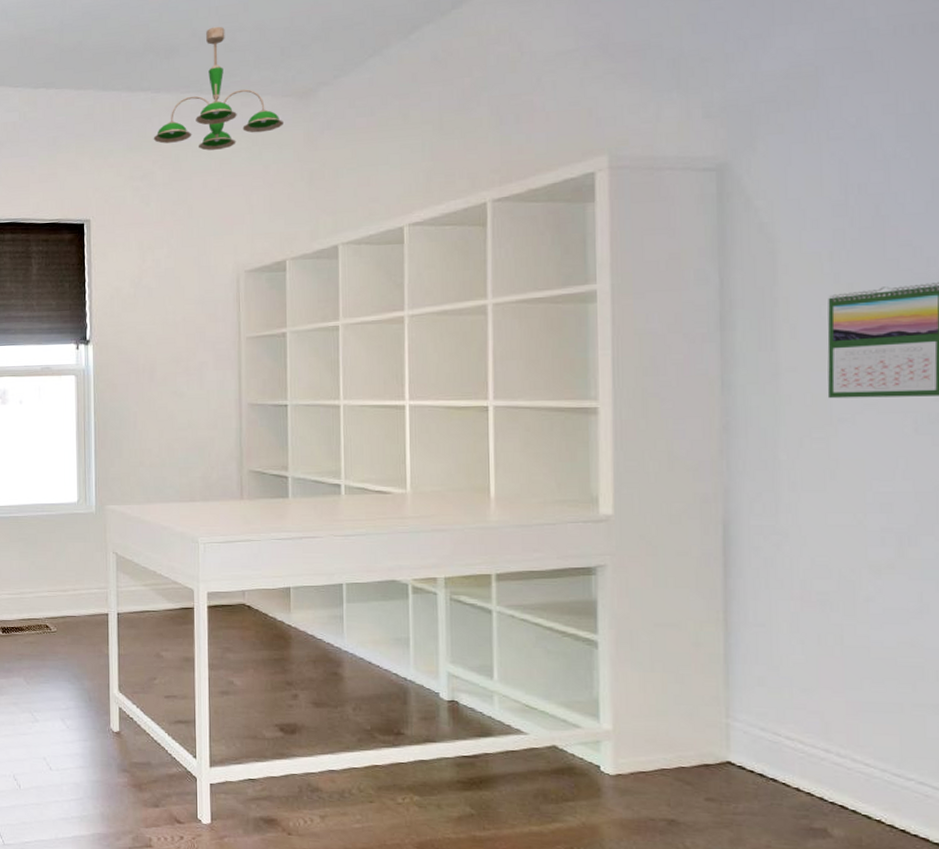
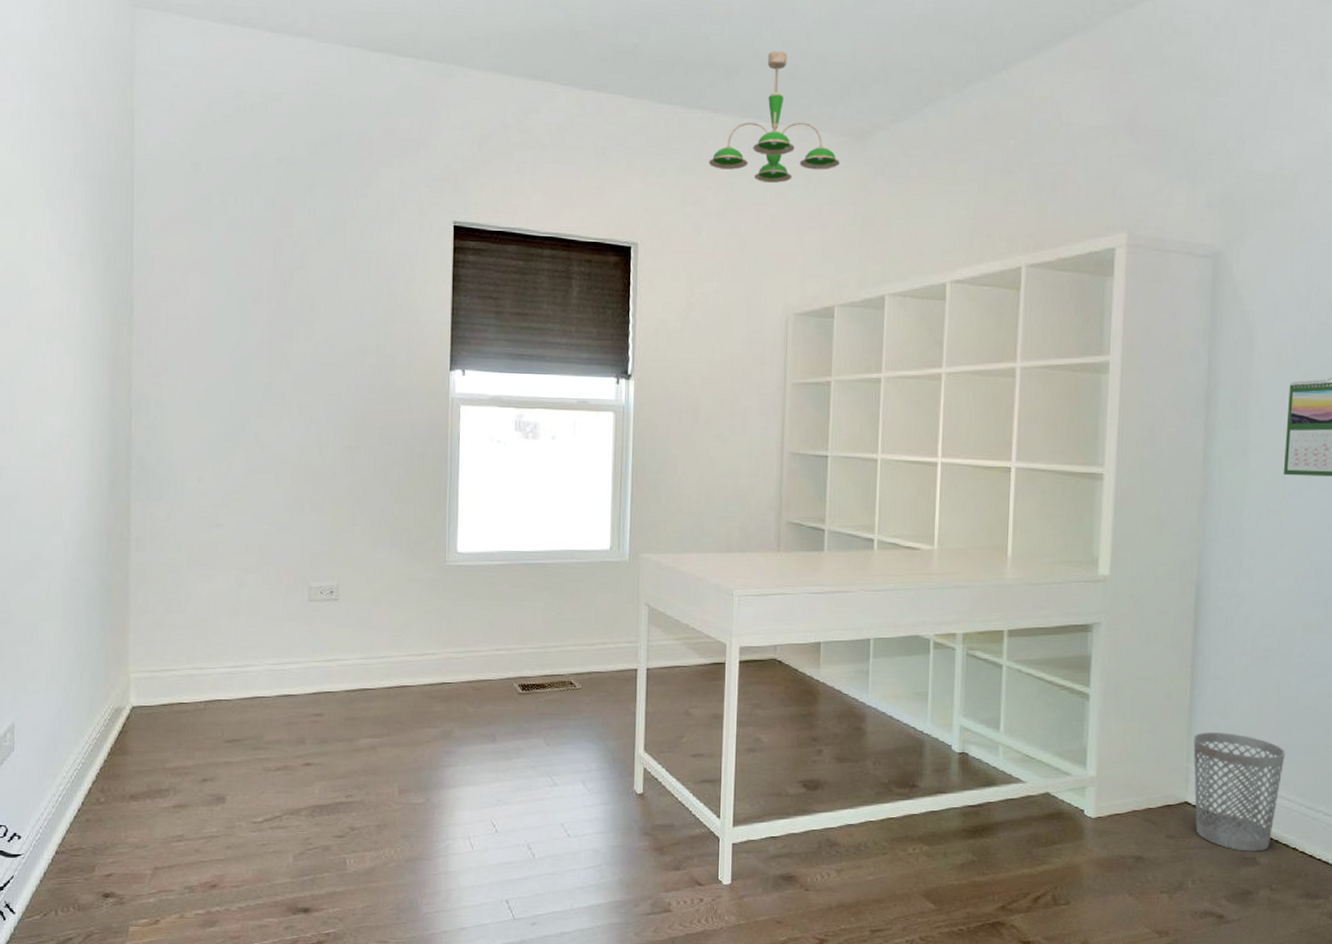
wastebasket: none [733,685,857,822] -> present [1193,732,1285,852]

